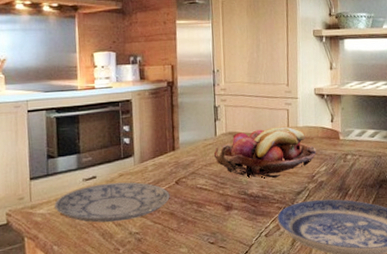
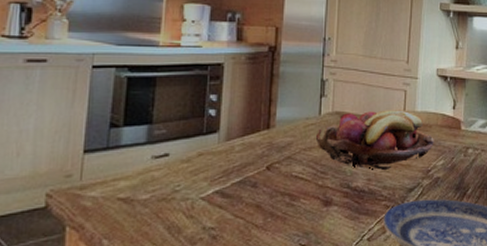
plate: present [54,182,170,223] -> none [111,162,258,213]

